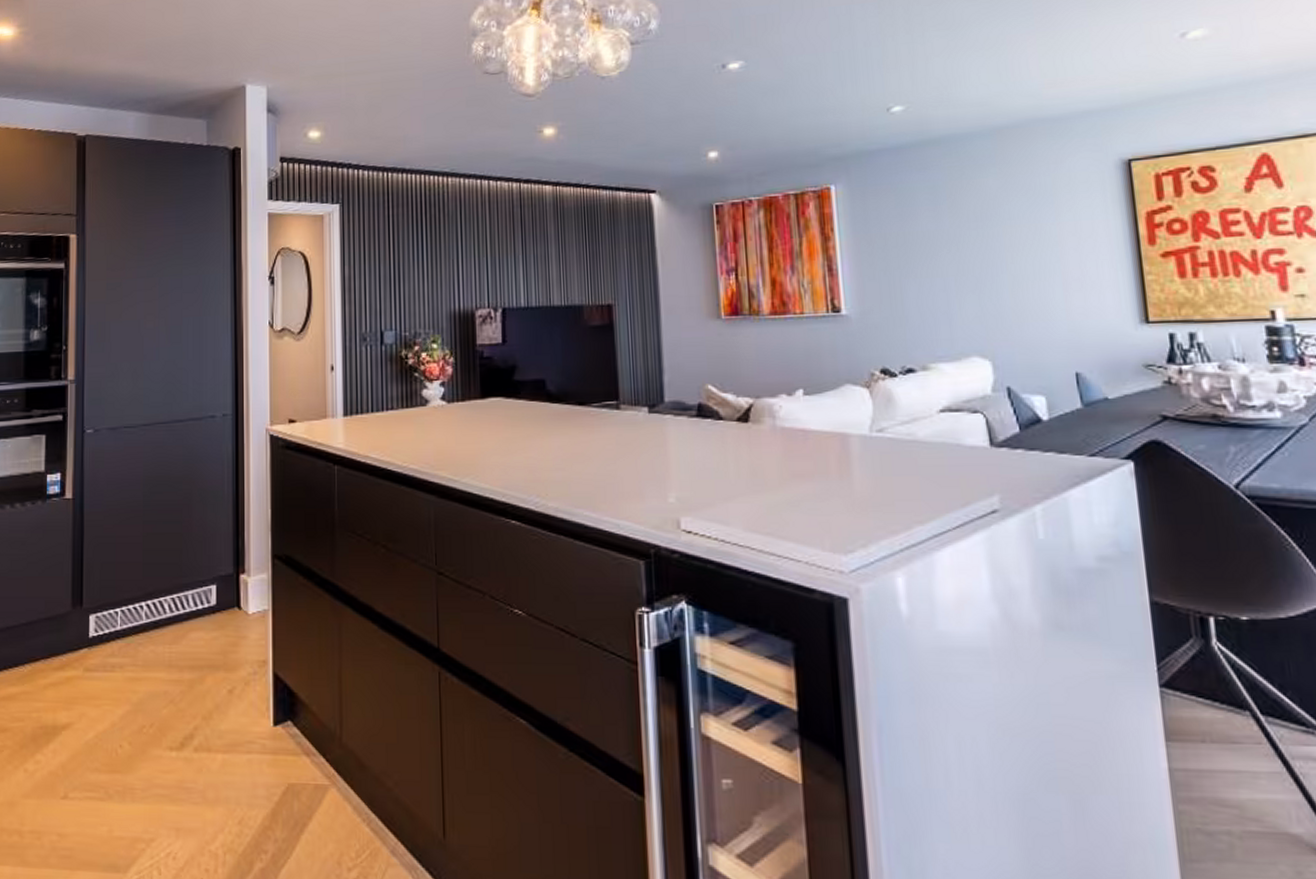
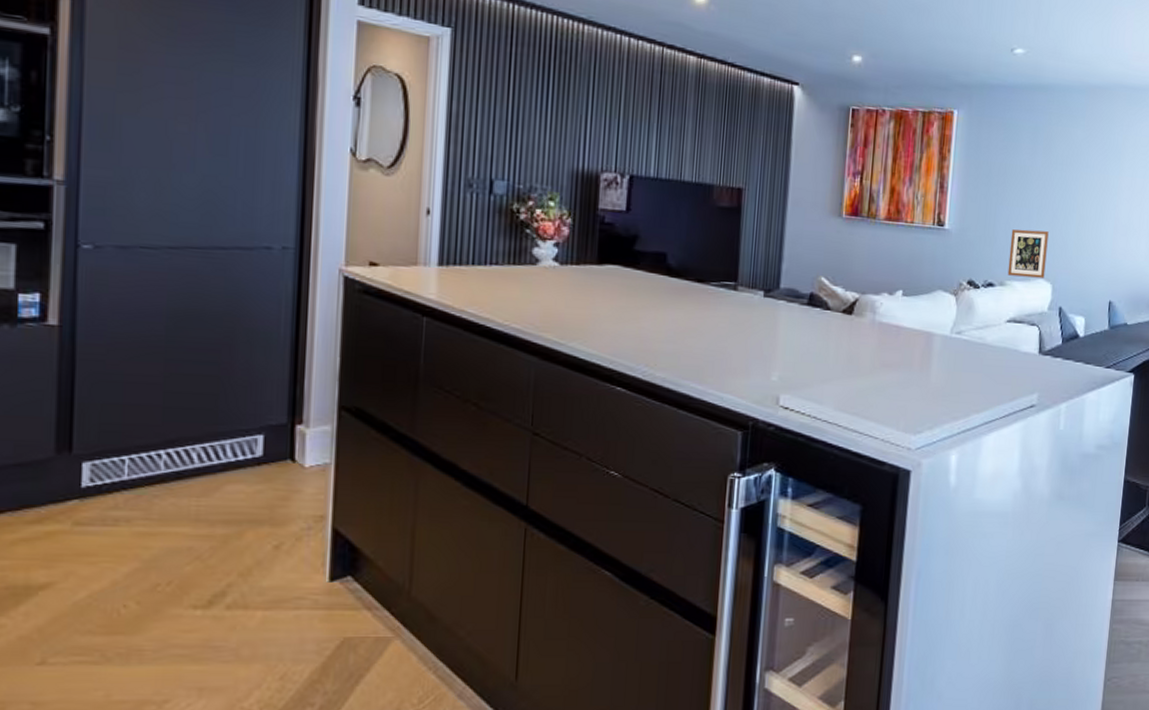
picture frame: none [925,300,980,357] -> present [1007,229,1049,279]

